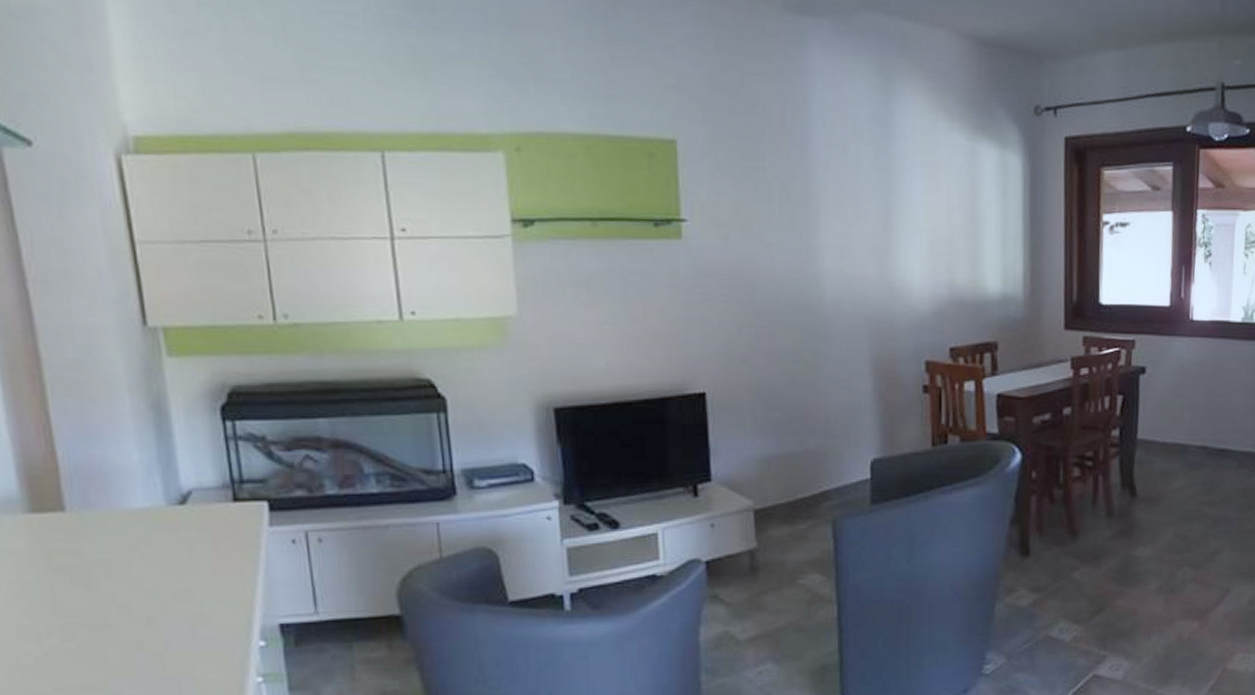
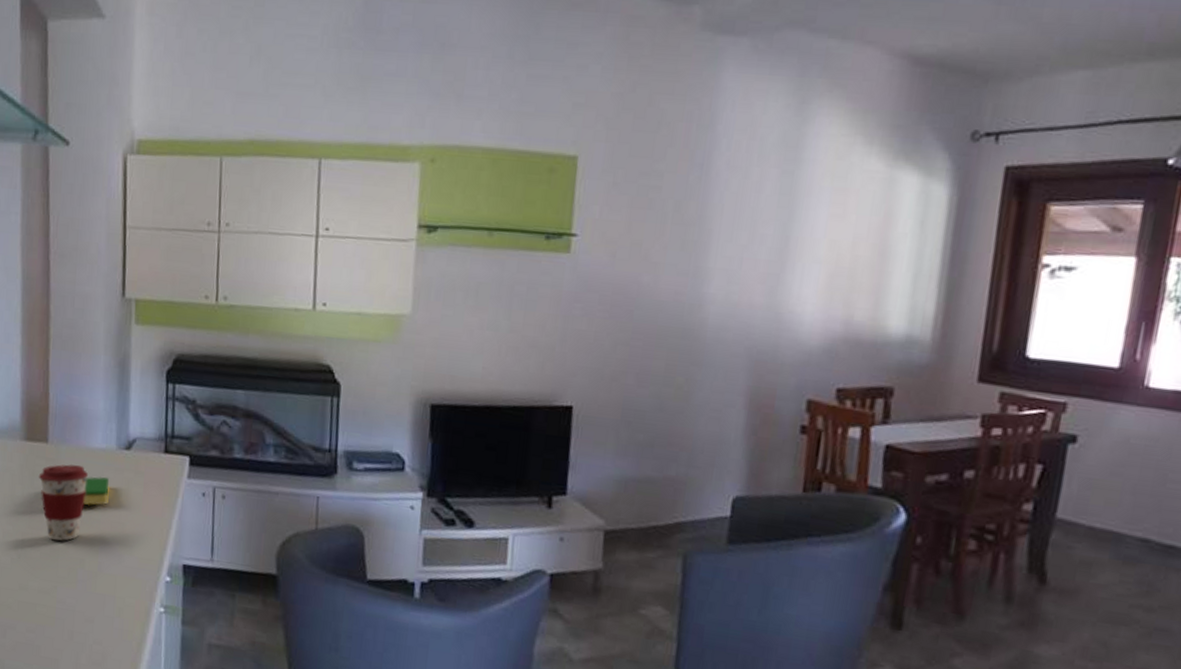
coffee cup: none [57,532,132,626] -> present [38,464,89,541]
dish sponge: none [127,540,165,577] -> present [83,476,110,506]

